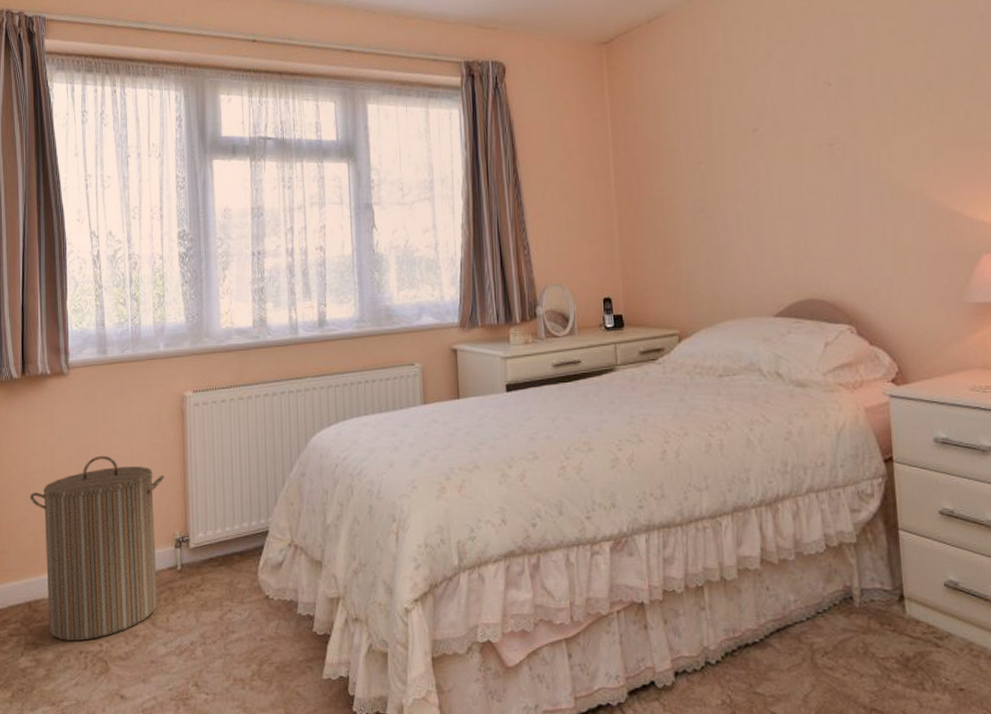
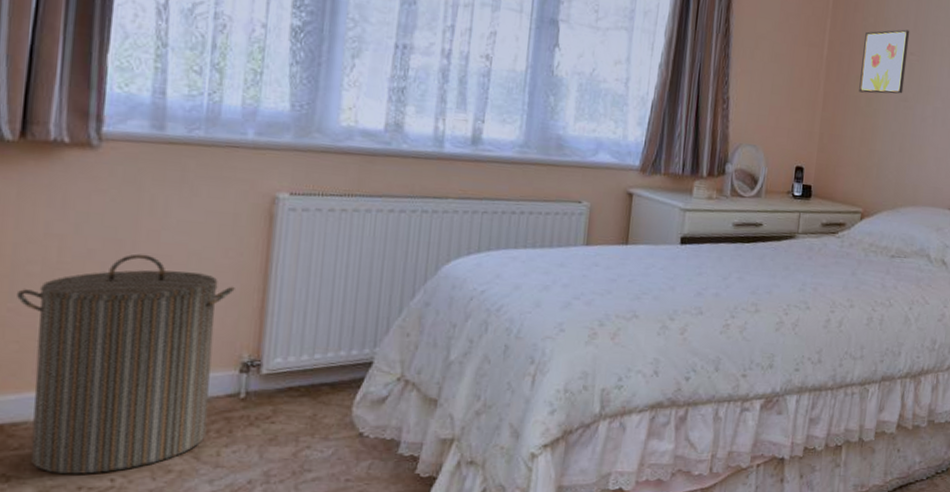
wall art: none [649,139,699,212] -> present [859,29,910,94]

